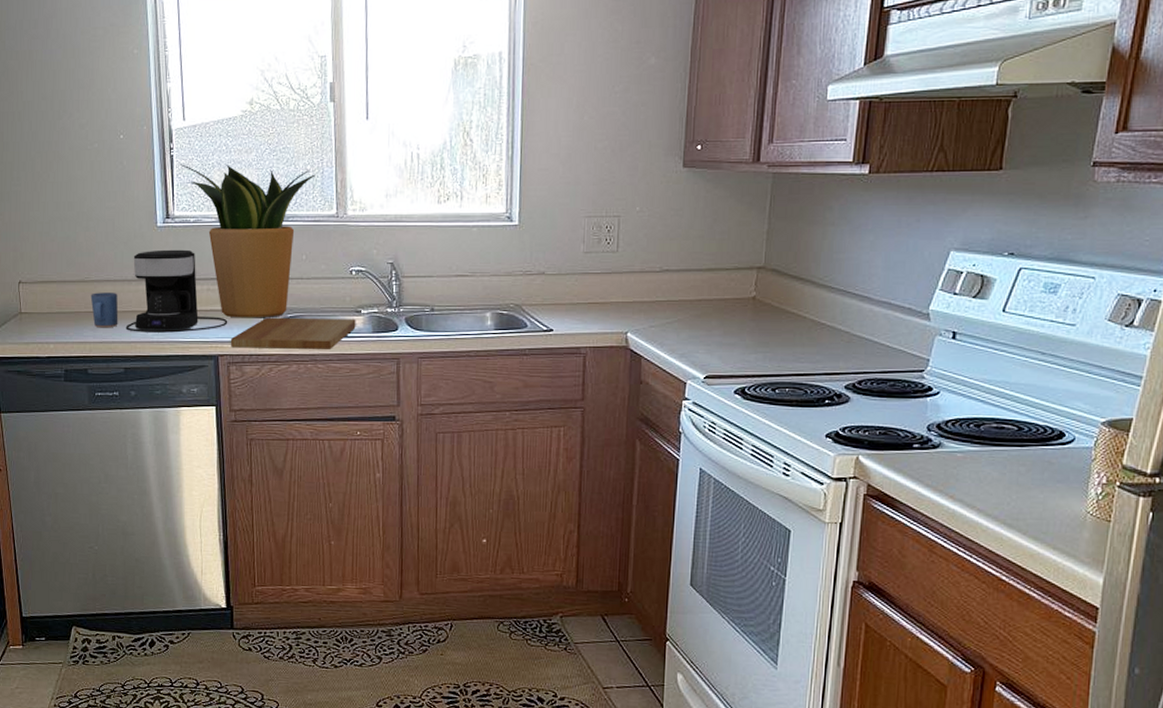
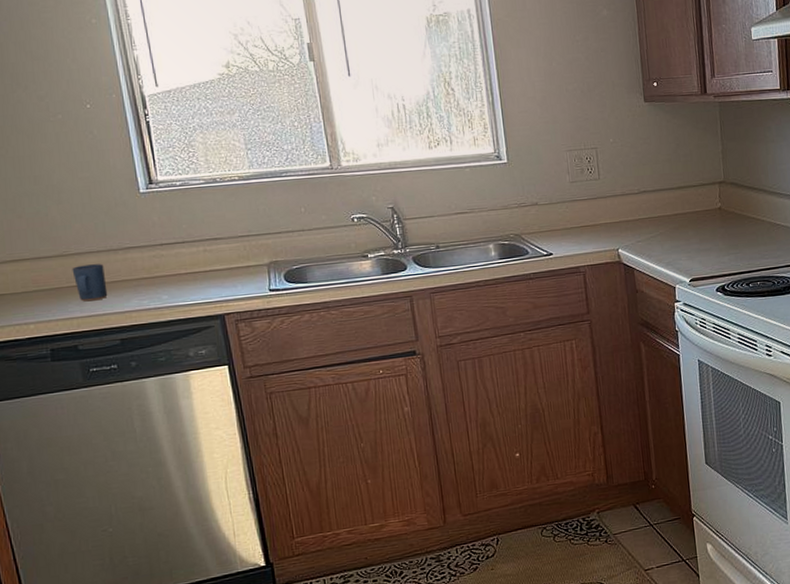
coffee maker: present [125,249,228,333] -> none [116,213,231,301]
potted plant: present [180,164,316,318] -> none [158,127,304,276]
cutting board: present [230,317,356,351] -> none [235,264,365,305]

